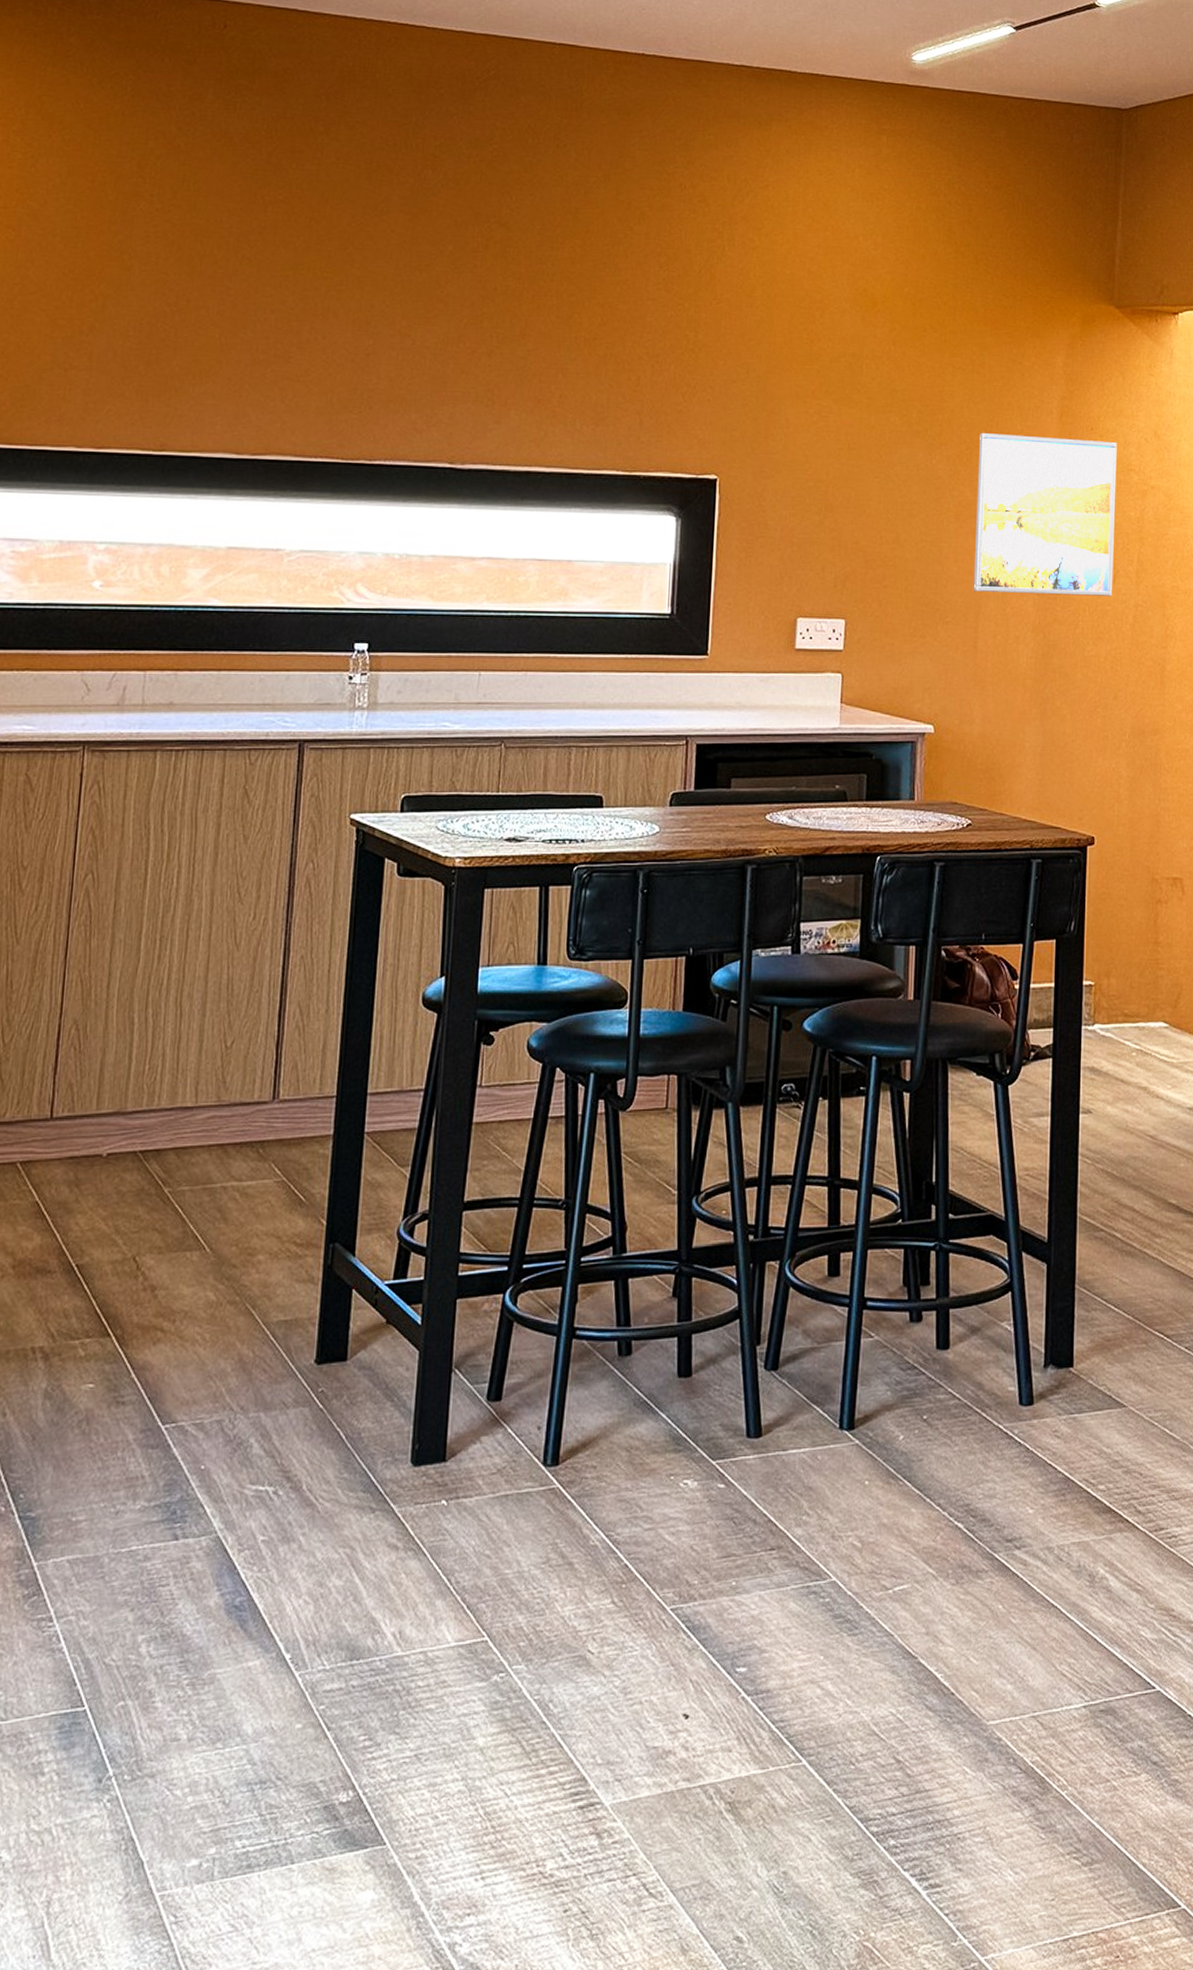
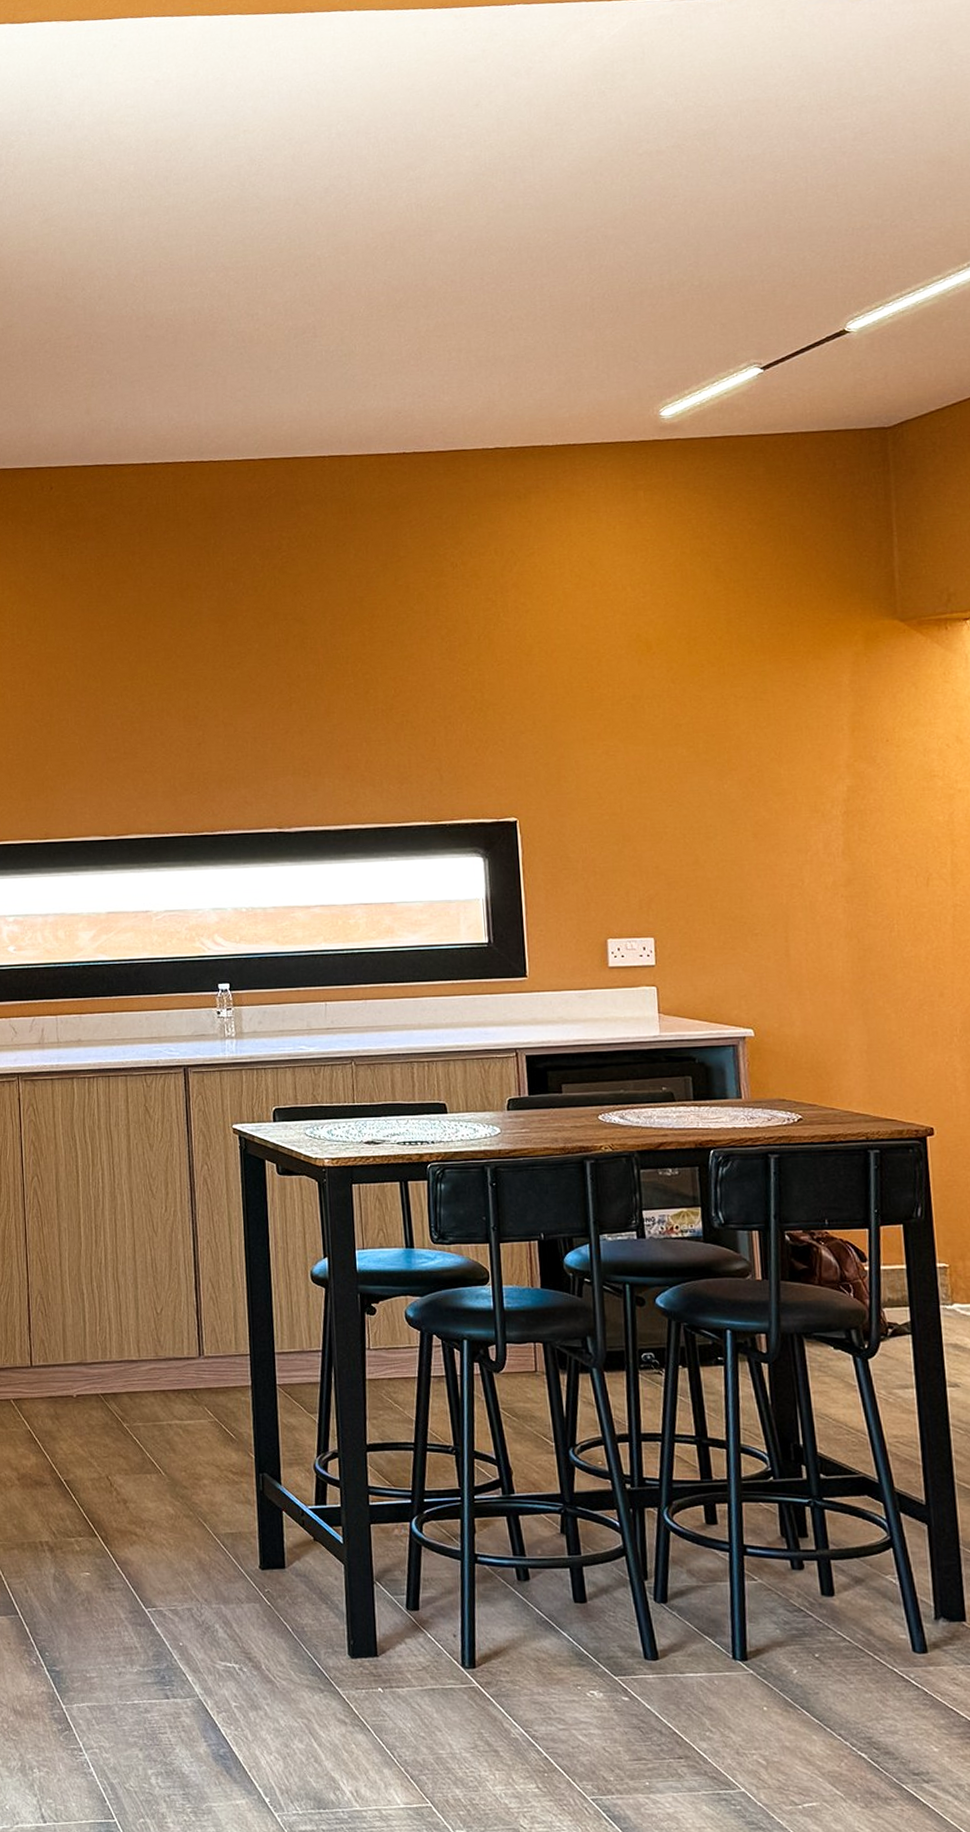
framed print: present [973,433,1117,596] -> none [770,750,927,904]

